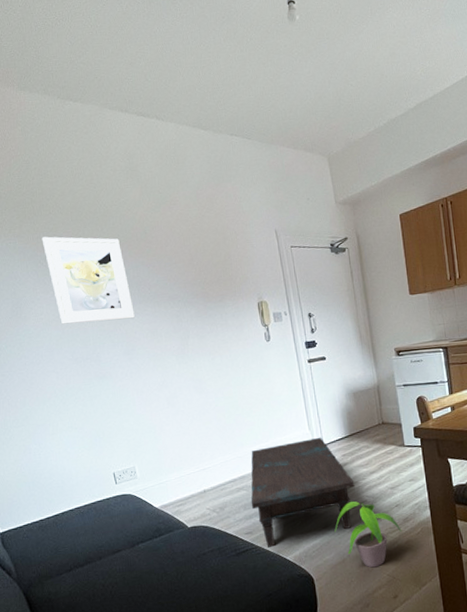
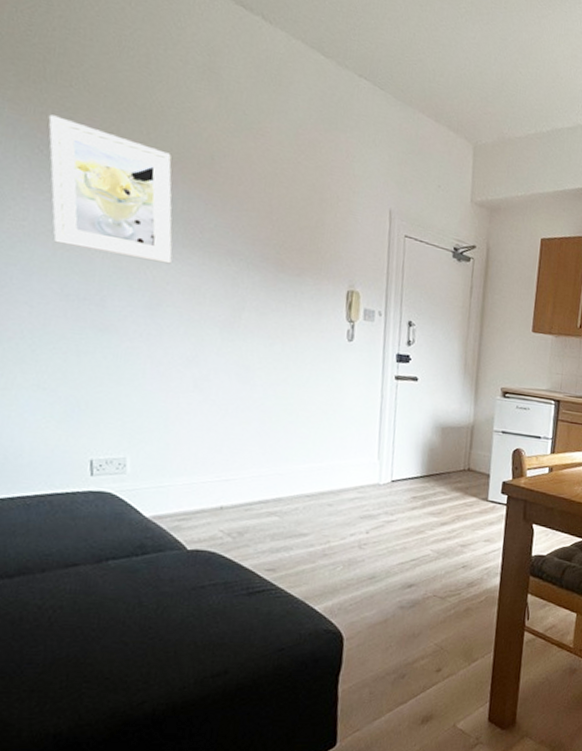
coffee table: present [251,437,355,547] -> none [281,469,420,592]
potted plant: present [334,501,402,568] -> none [382,552,463,634]

